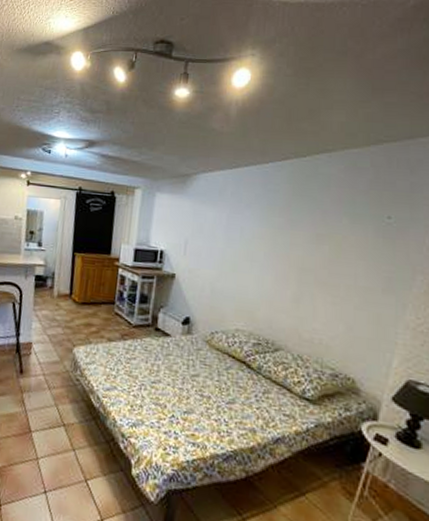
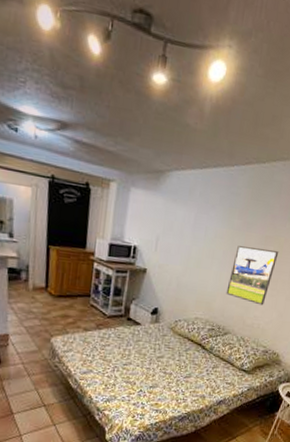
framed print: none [272,246,337,316] -> present [226,246,279,306]

